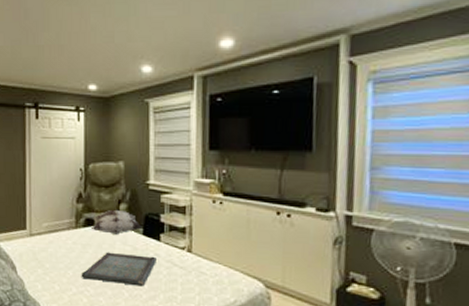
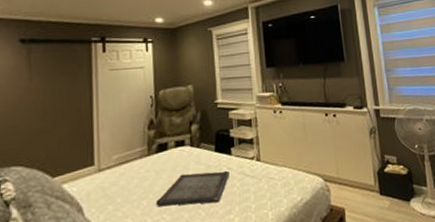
decorative pillow: present [90,209,142,236] -> none [162,130,214,157]

